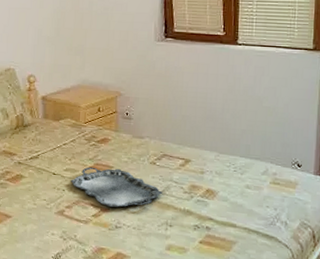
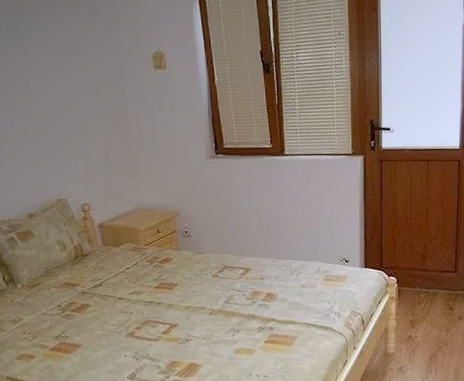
serving tray: present [71,166,162,208] -> none [137,286,226,323]

